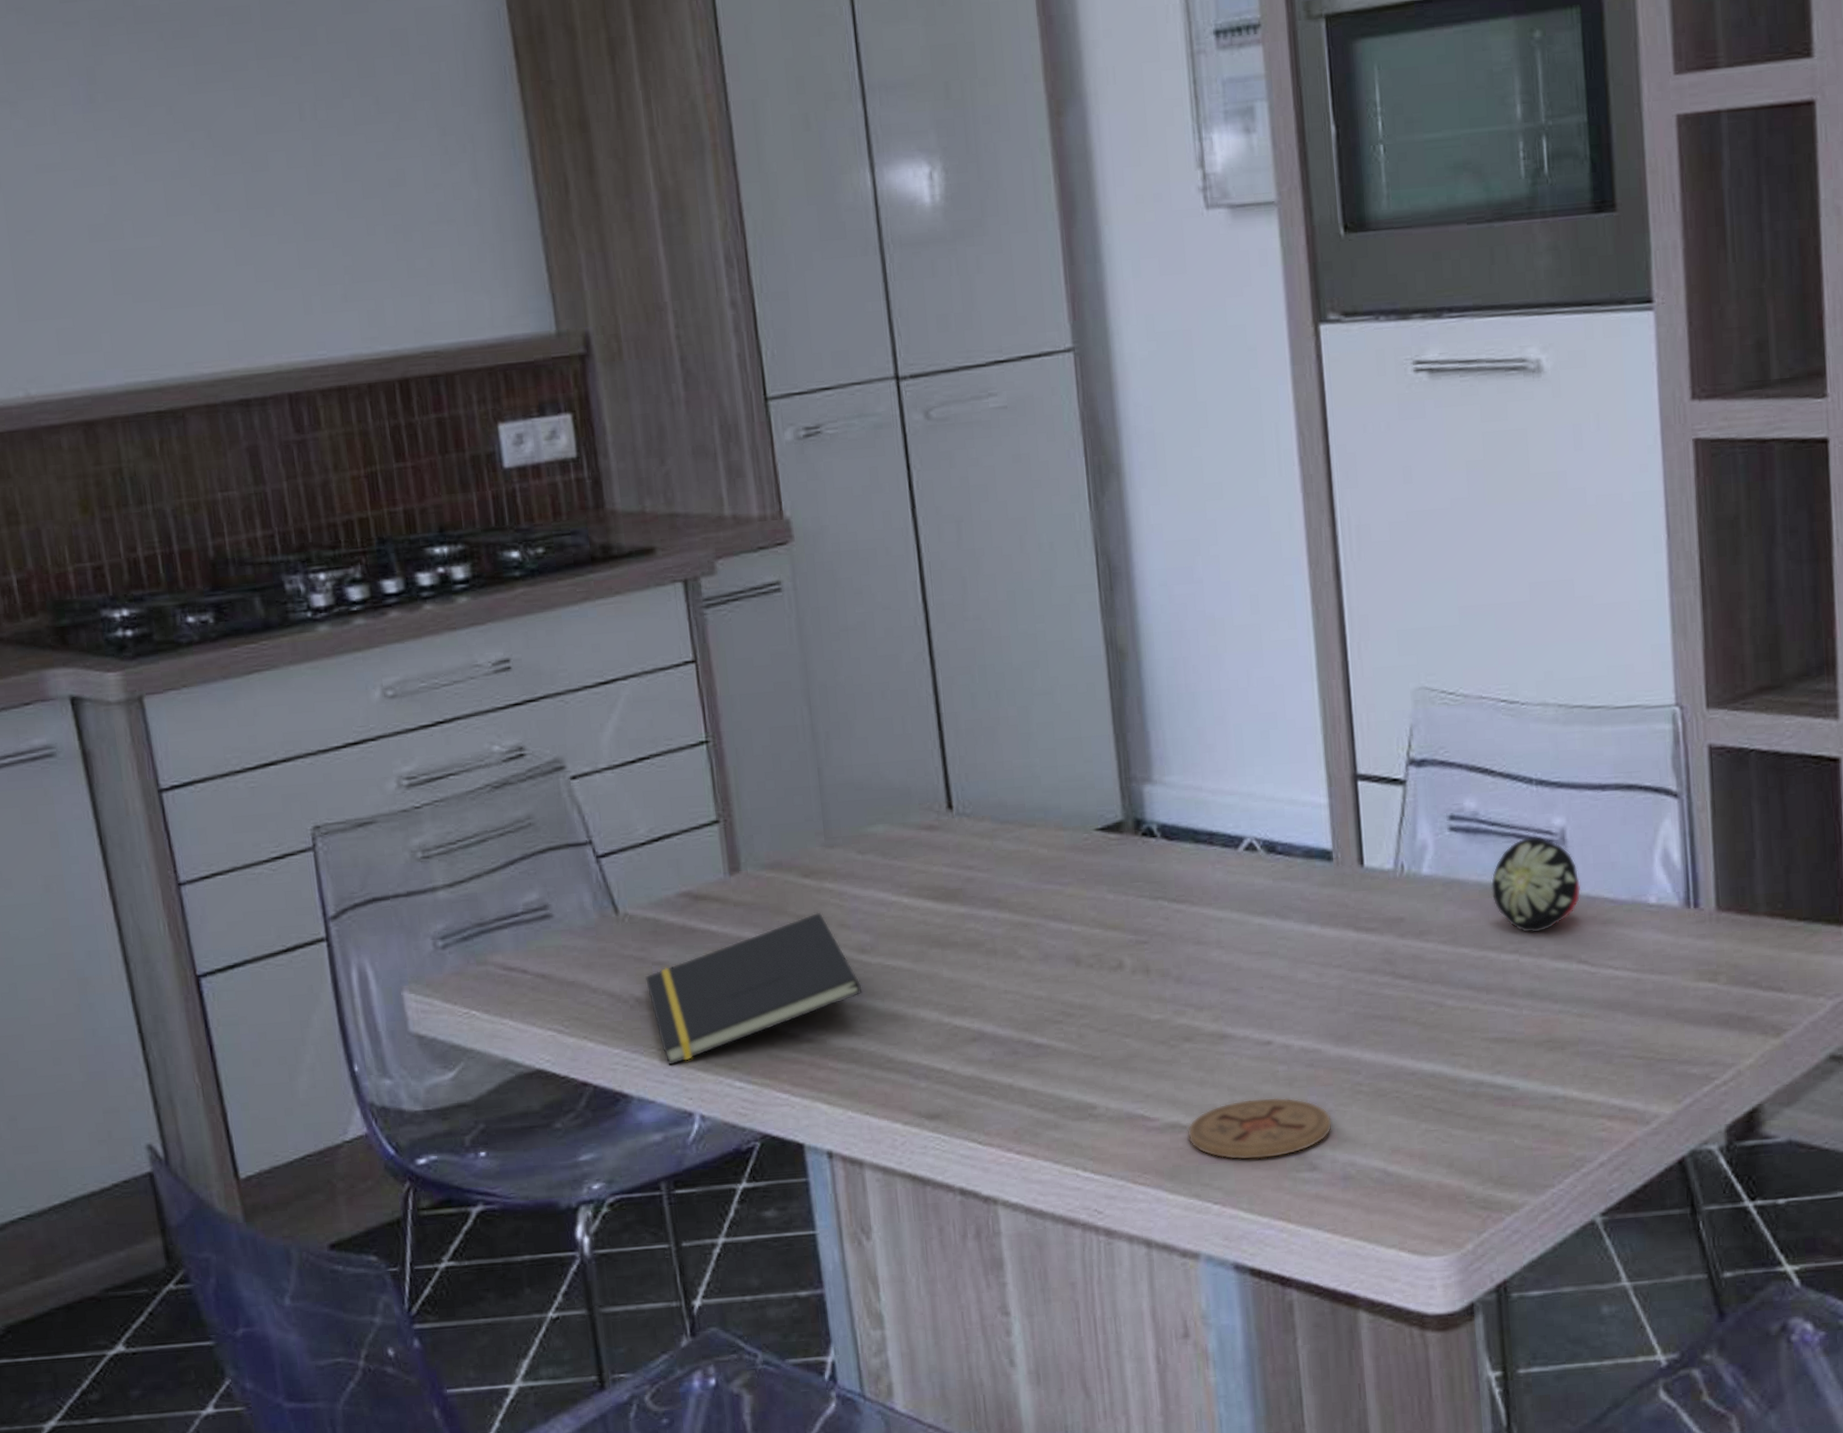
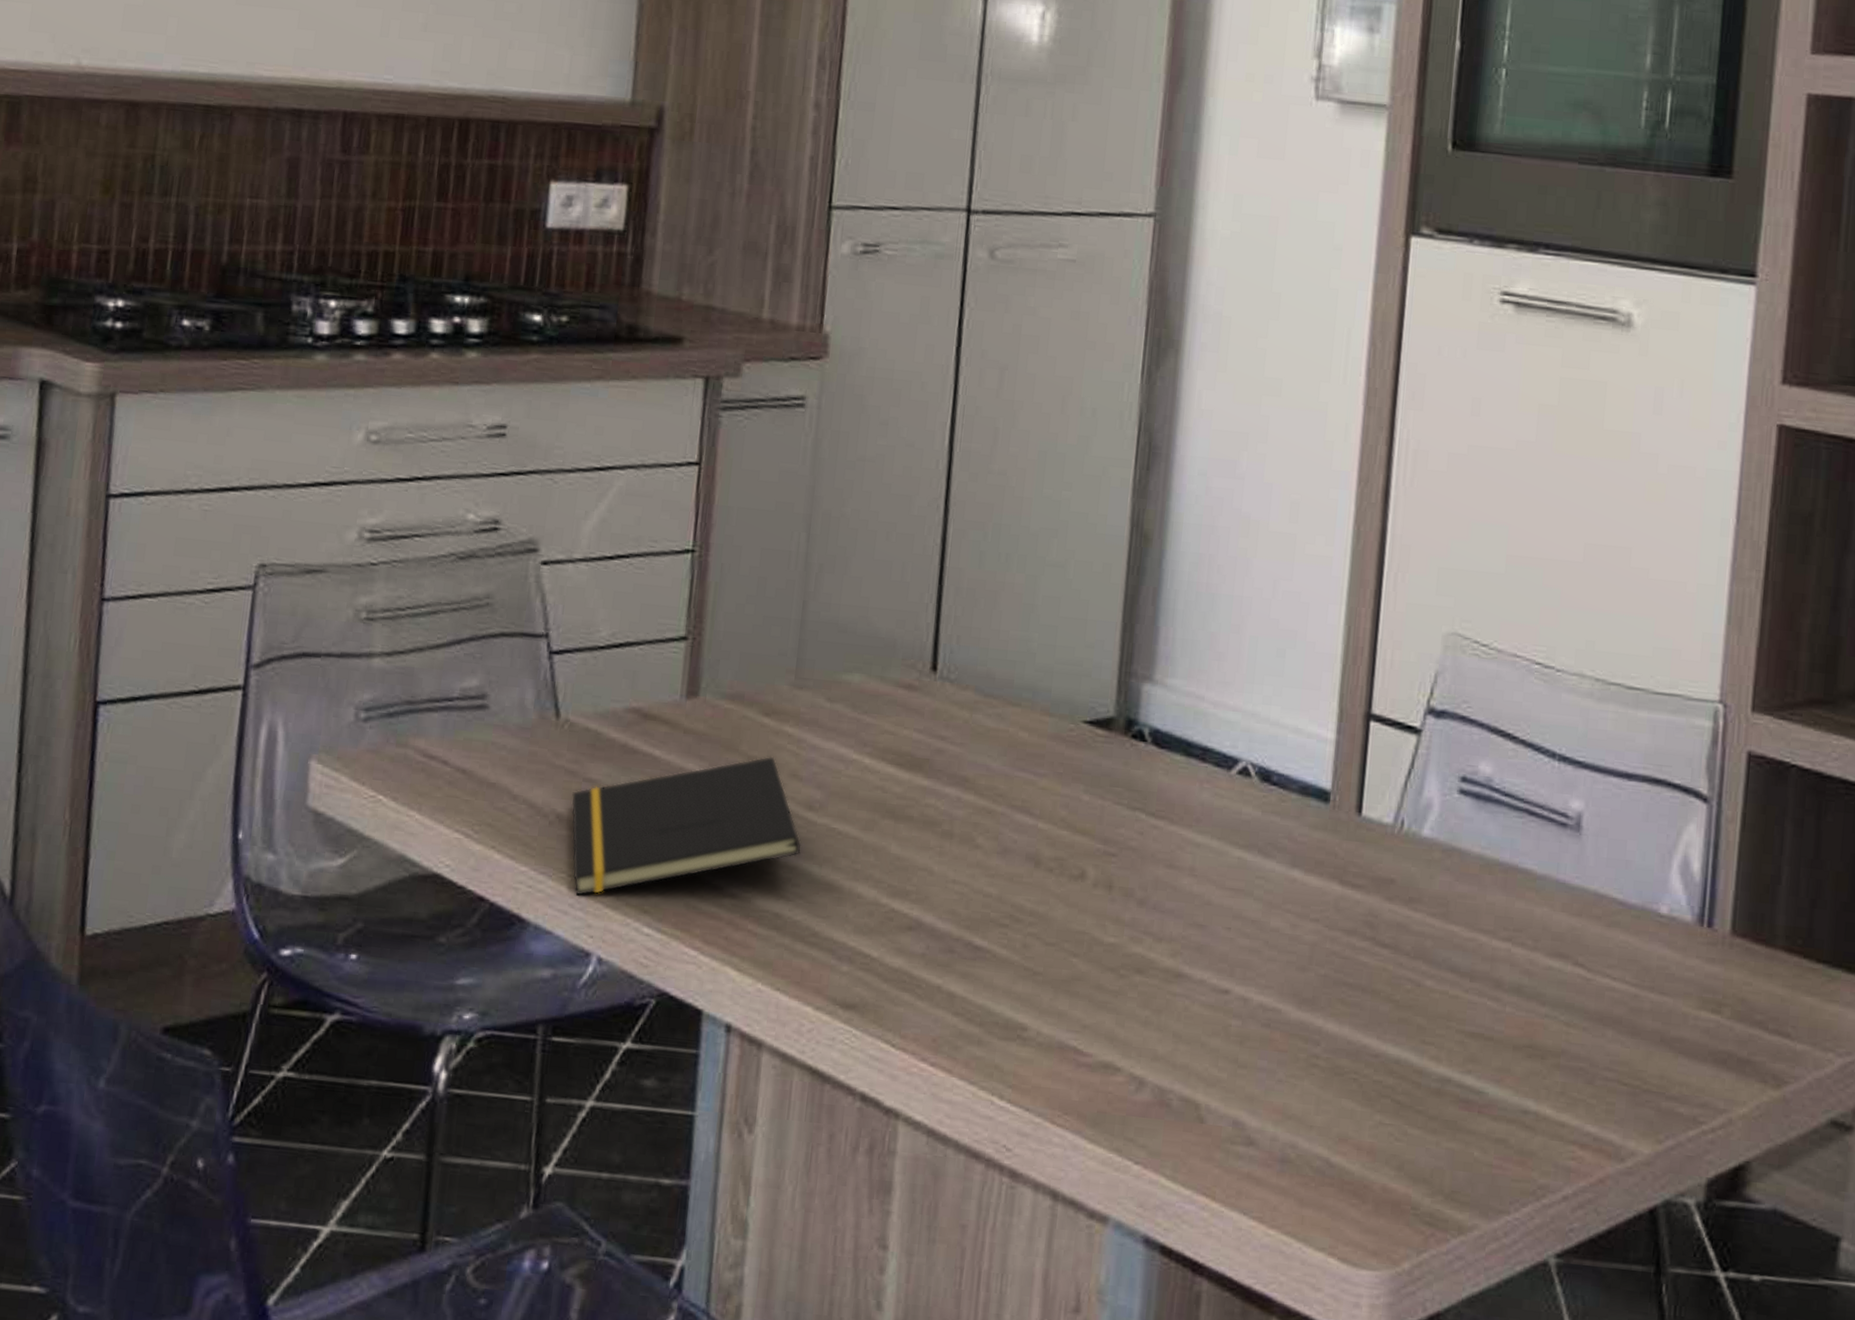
coaster: present [1187,1097,1333,1160] -> none [1119,1050,1280,1123]
fruit: present [1491,836,1582,933] -> none [1493,815,1590,924]

